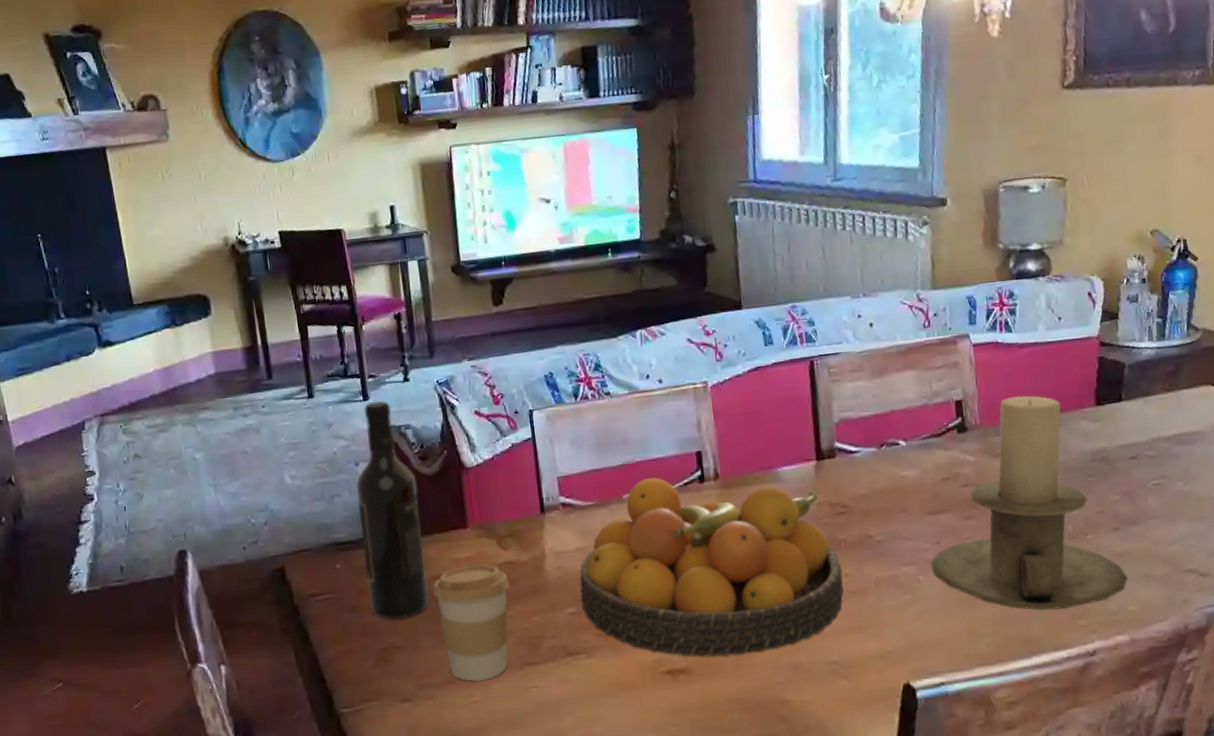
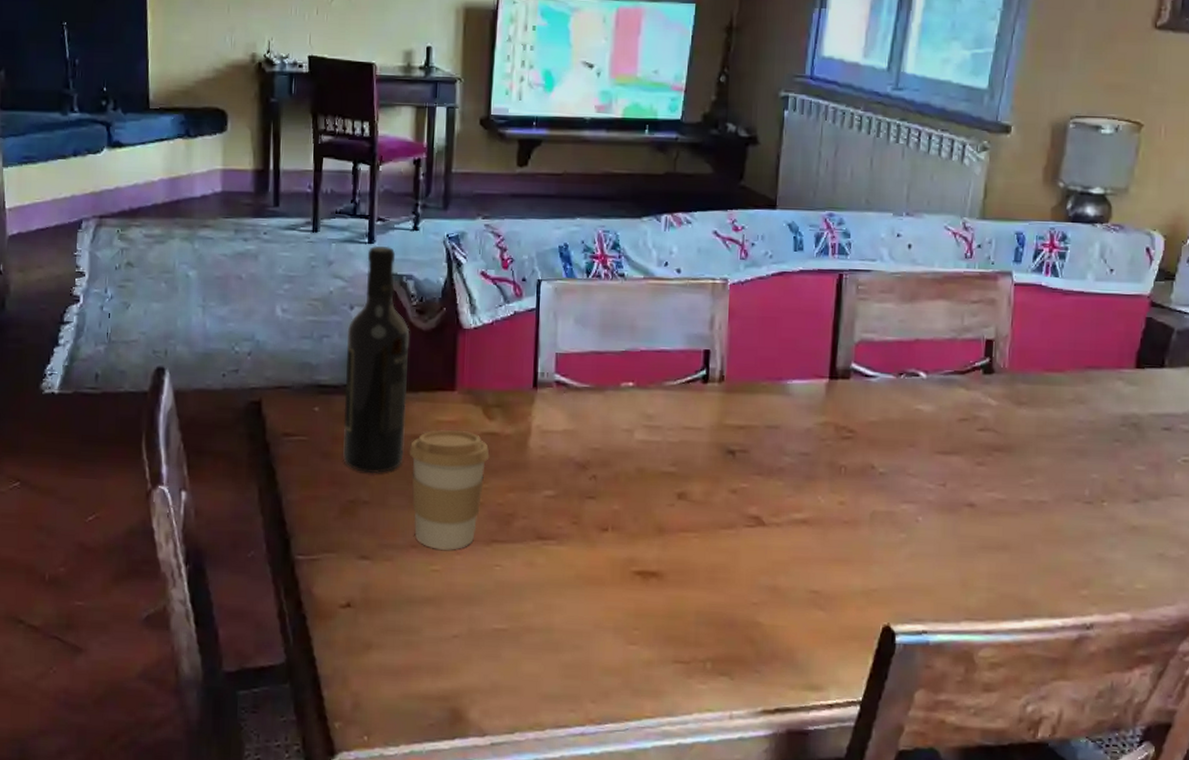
fruit bowl: present [579,477,844,658] -> none [560,369,838,569]
candle holder: present [931,395,1128,610] -> none [932,345,1140,576]

